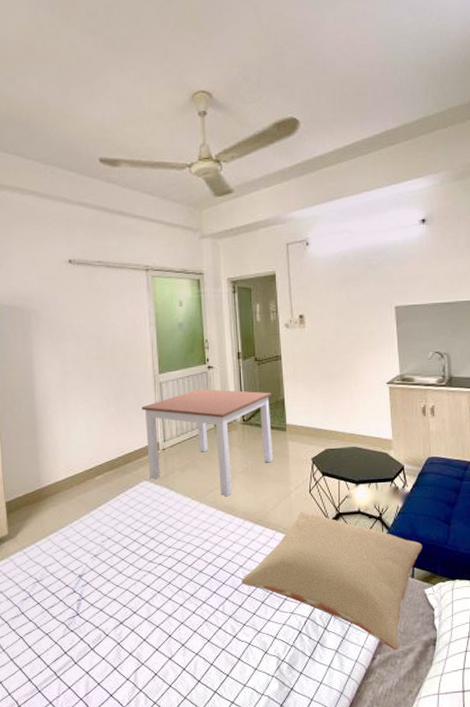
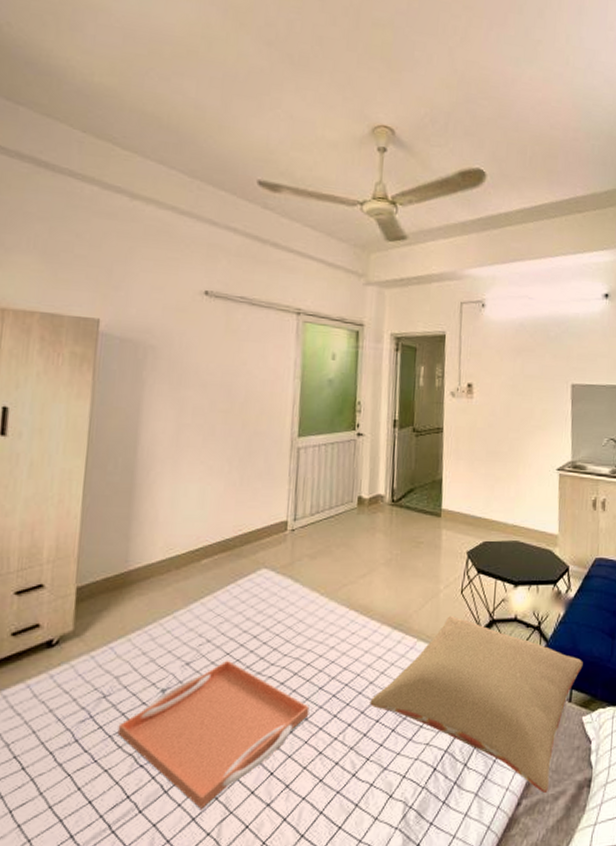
serving tray: none [51,552,194,661] -> present [117,660,310,809]
dining table: present [142,389,274,497] -> none [270,459,429,594]

